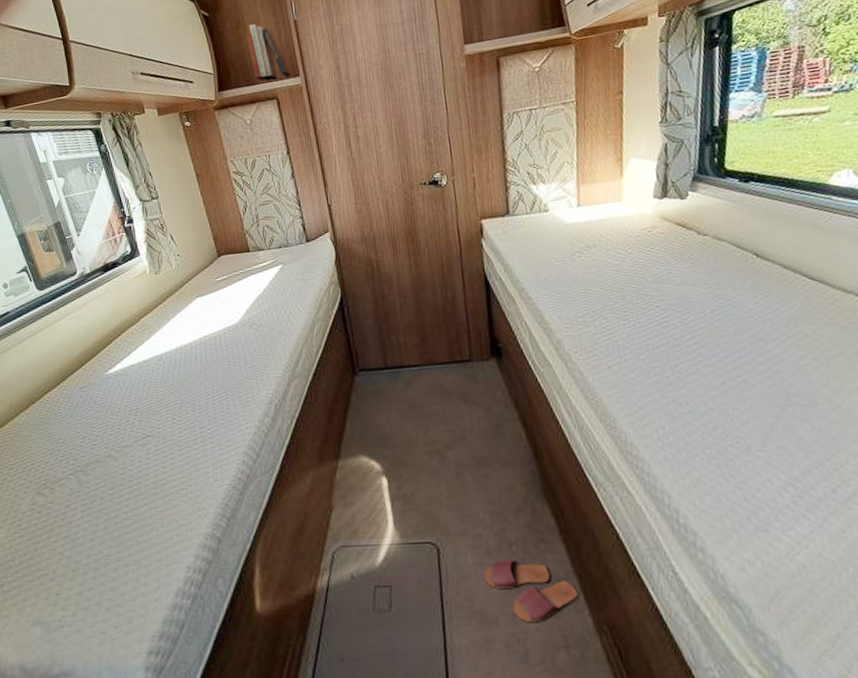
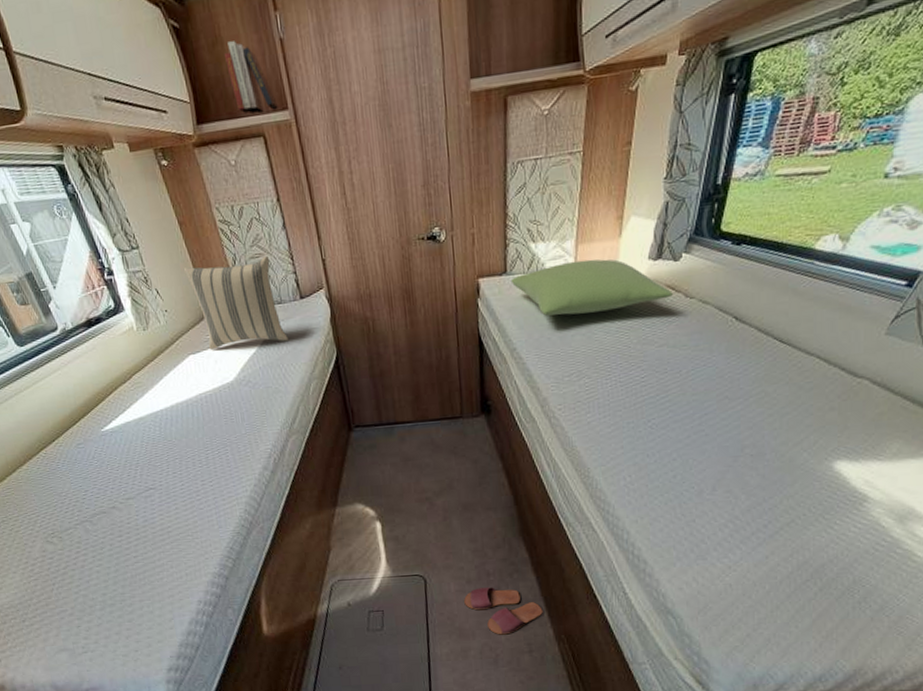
pillow: none [198,202,293,292] -> present [184,255,288,350]
pillow: none [514,199,684,255] -> present [510,259,673,316]

